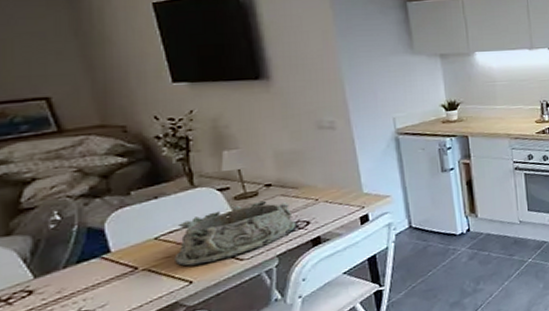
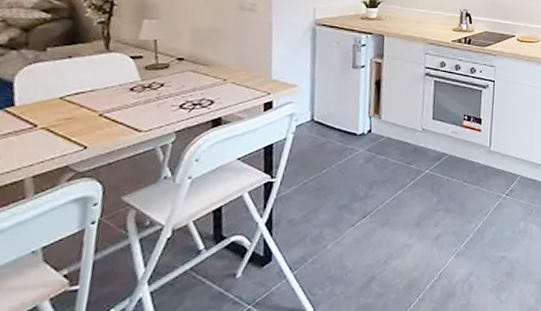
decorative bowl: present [174,200,297,266] -> none [74,74,201,131]

